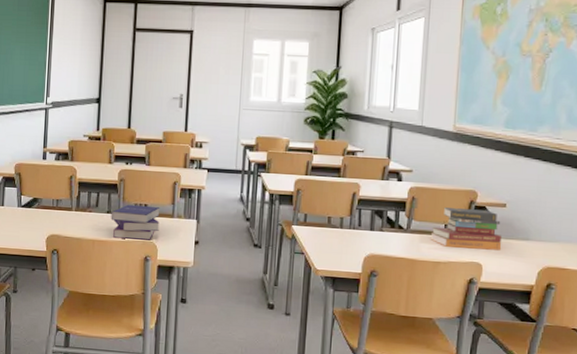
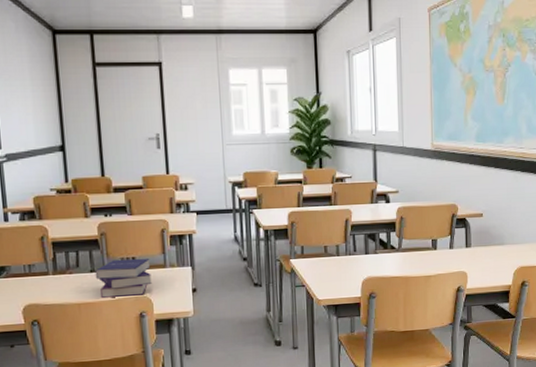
books: present [430,208,502,251] -> none [420,221,482,261]

